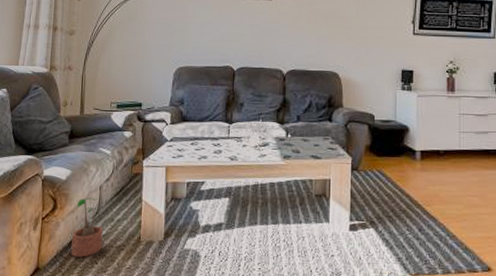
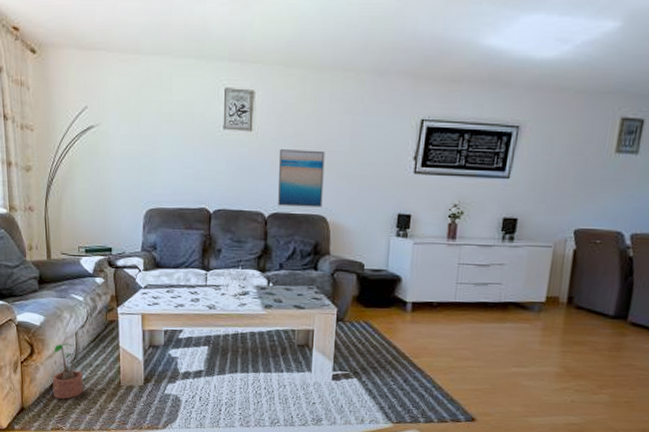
wall art: none [294,15,336,65] -> present [277,149,325,208]

